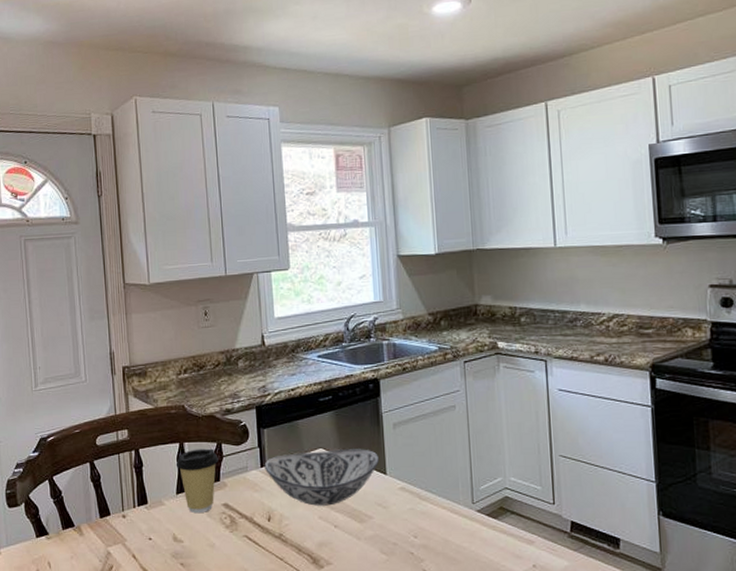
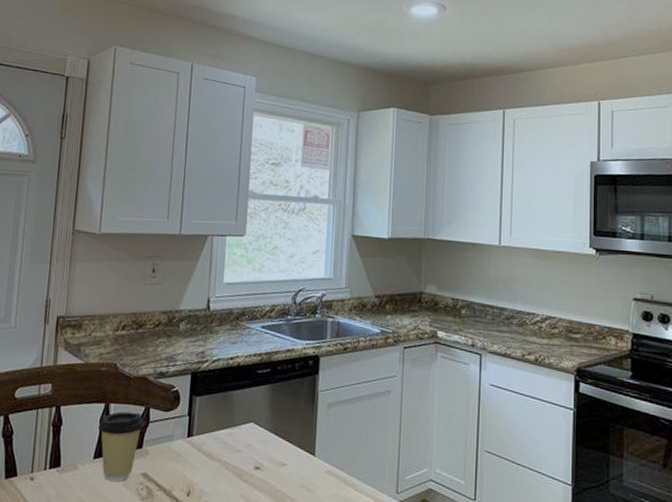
decorative bowl: present [264,449,380,506] -> none [191,425,310,484]

